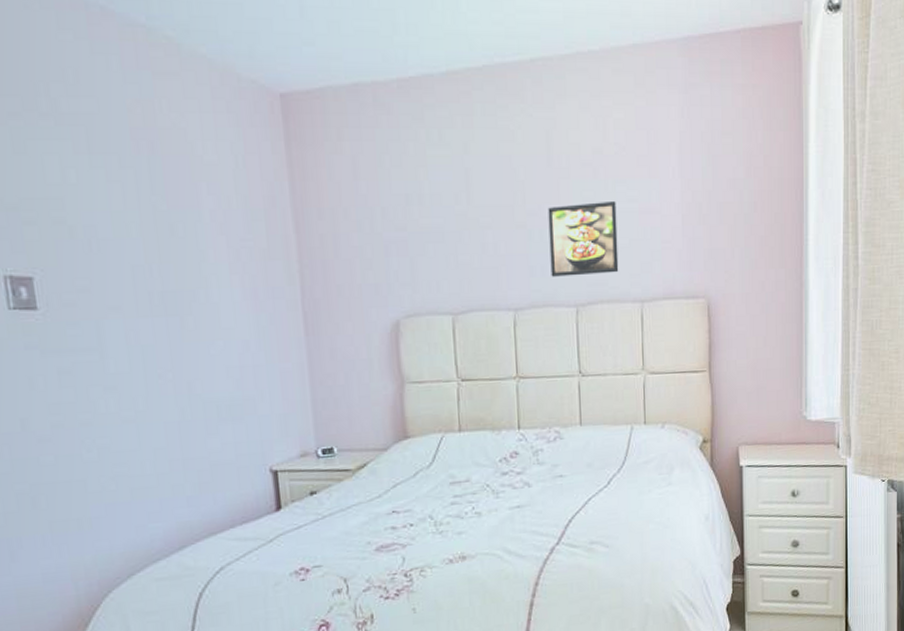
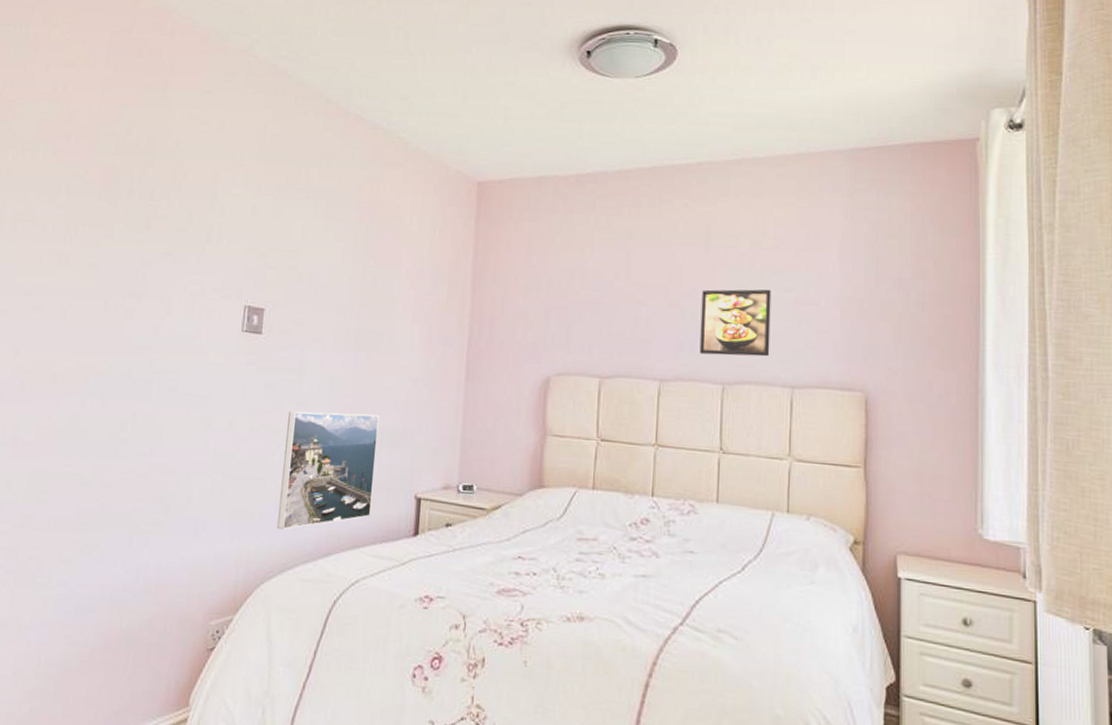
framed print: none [97,388,223,532] -> present [277,411,379,530]

